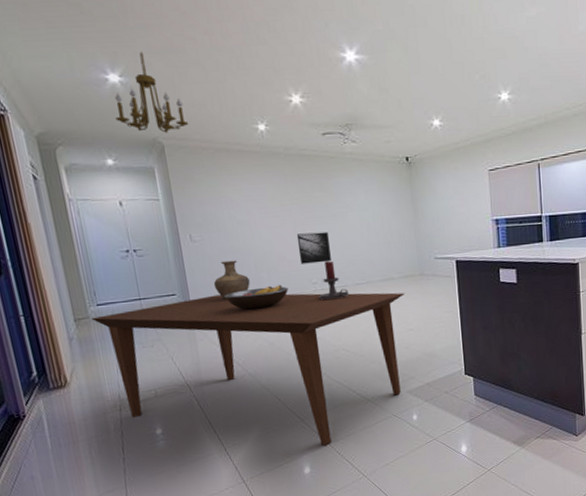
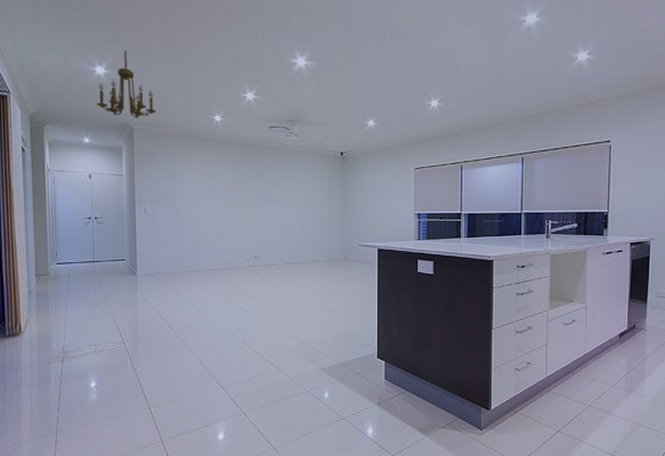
dining table: present [92,292,405,446] -> none [51,263,328,415]
vase: present [213,260,250,301] -> none [159,233,191,269]
fruit bowl: present [224,284,289,310] -> none [166,258,224,279]
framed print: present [296,232,331,264] -> none [236,214,265,241]
candle holder: present [318,261,349,300] -> none [249,240,277,276]

